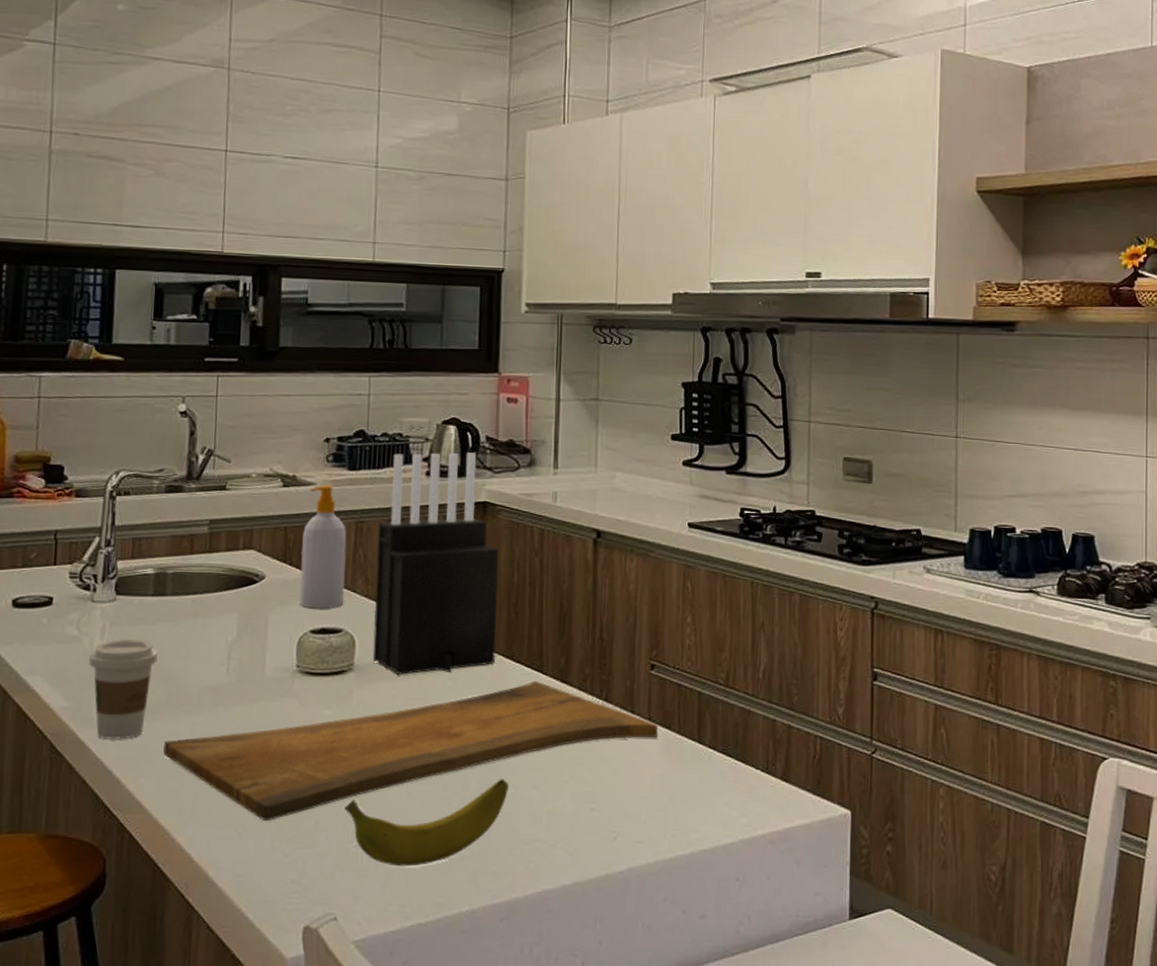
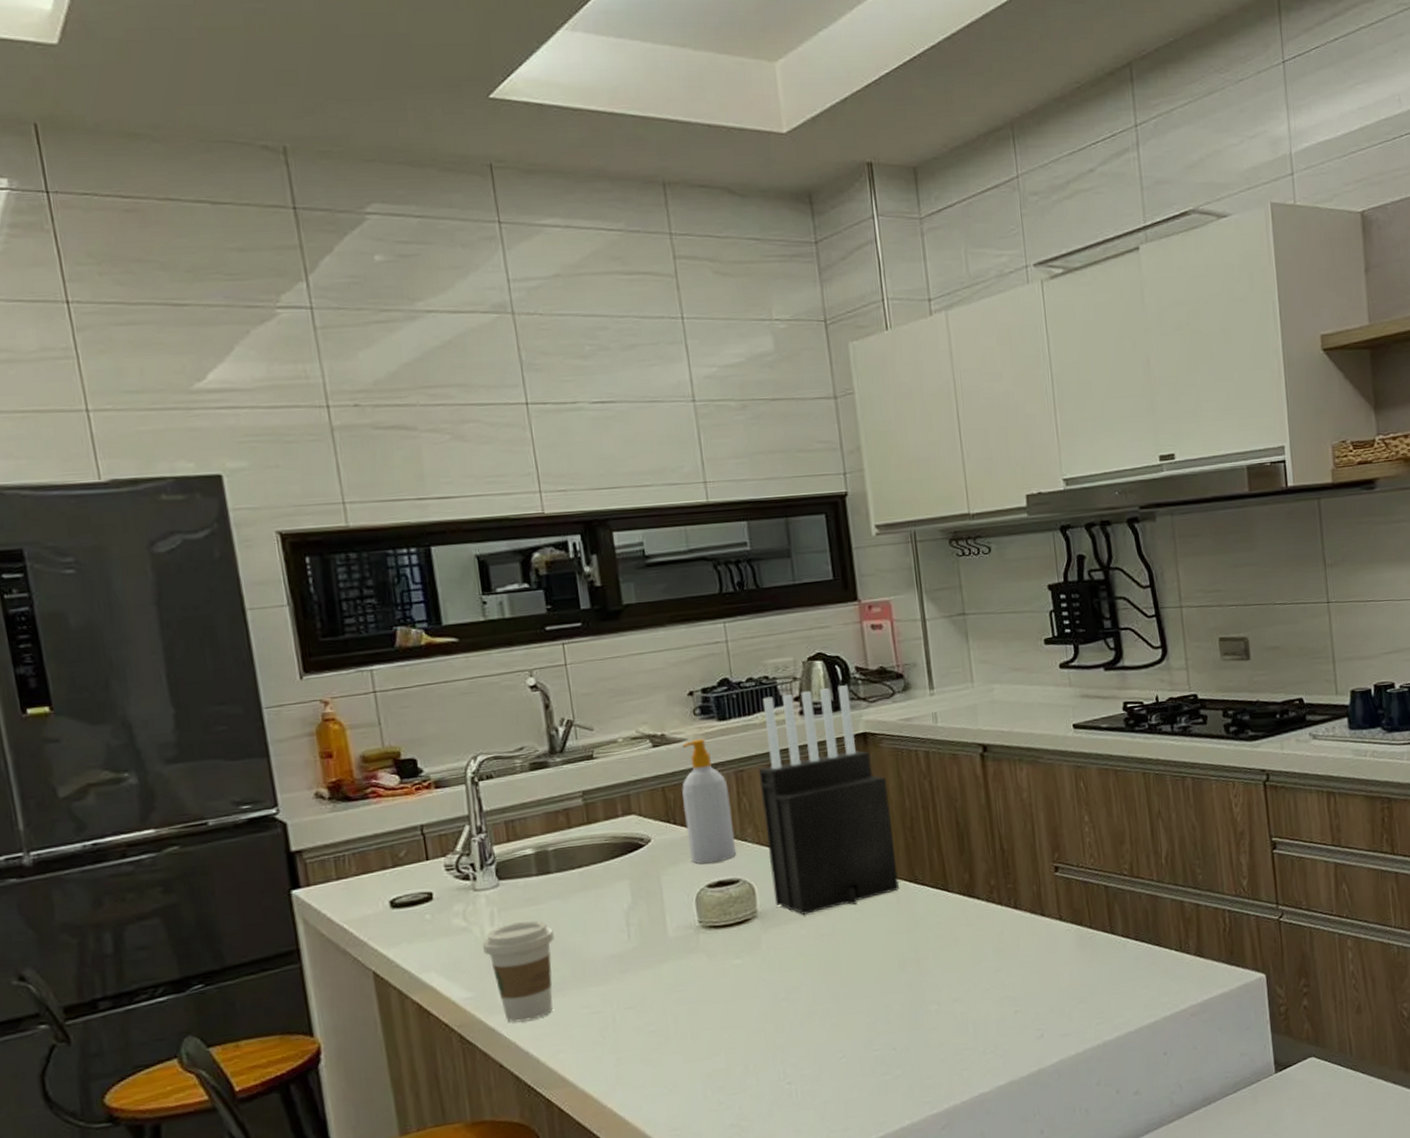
cutting board: present [163,680,658,822] -> none [577,899,1070,1075]
banana: present [344,779,509,867] -> none [771,997,932,1096]

